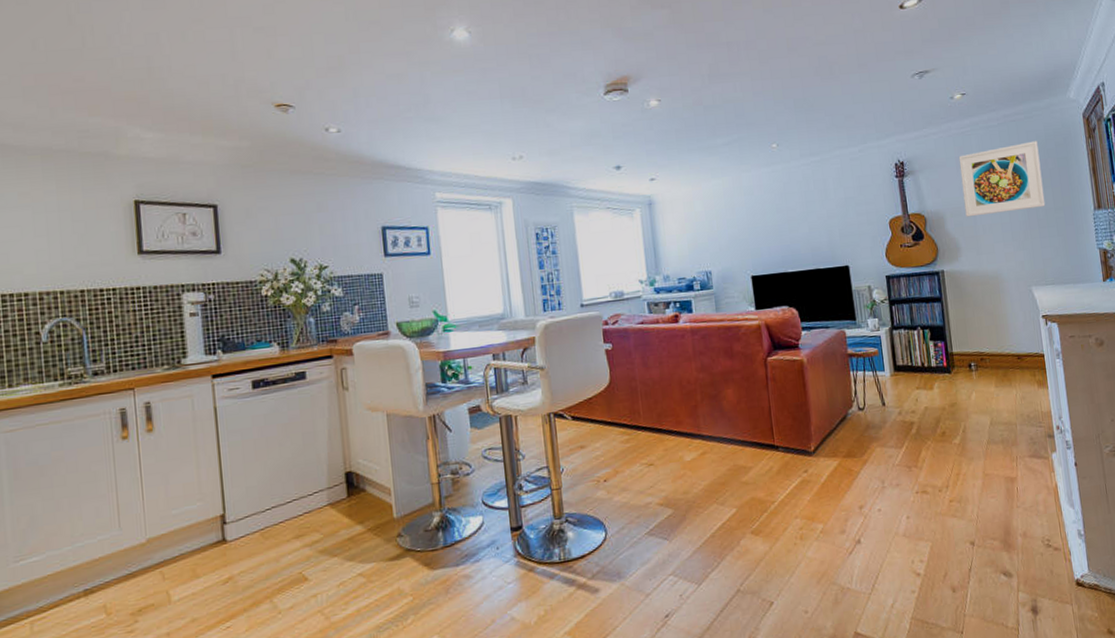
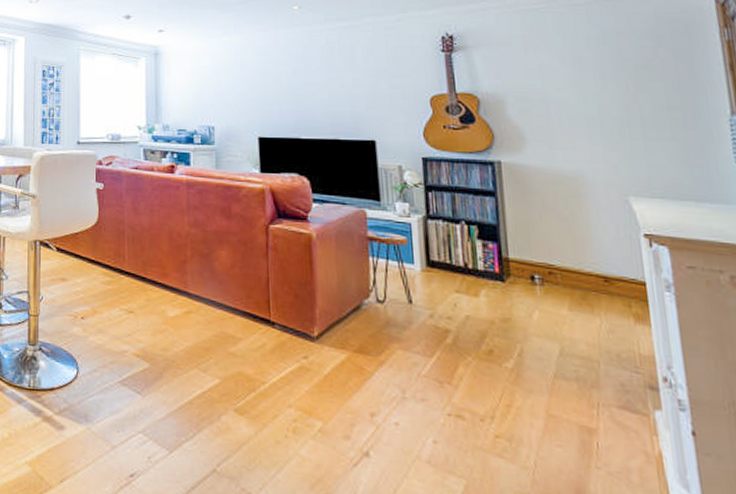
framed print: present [958,141,1046,217] -> none [527,25,654,105]

